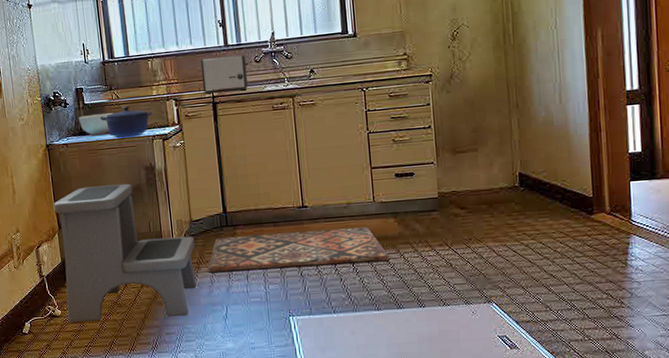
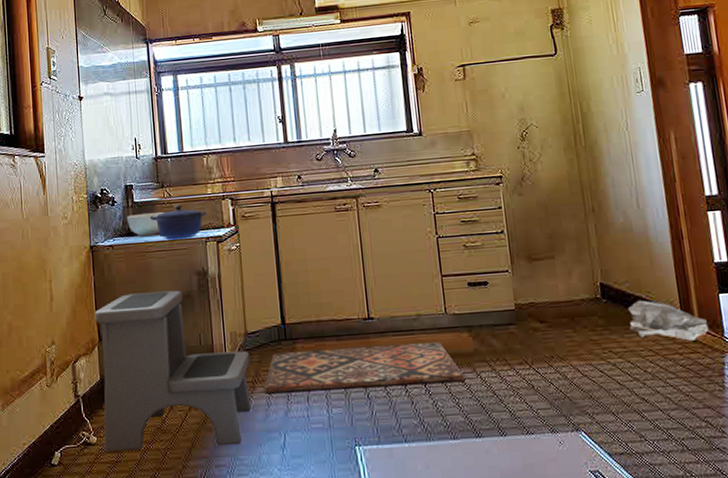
toaster: present [200,55,249,95] -> none [258,152,310,194]
plastic bag: none [543,188,618,224] -> present [628,300,709,341]

